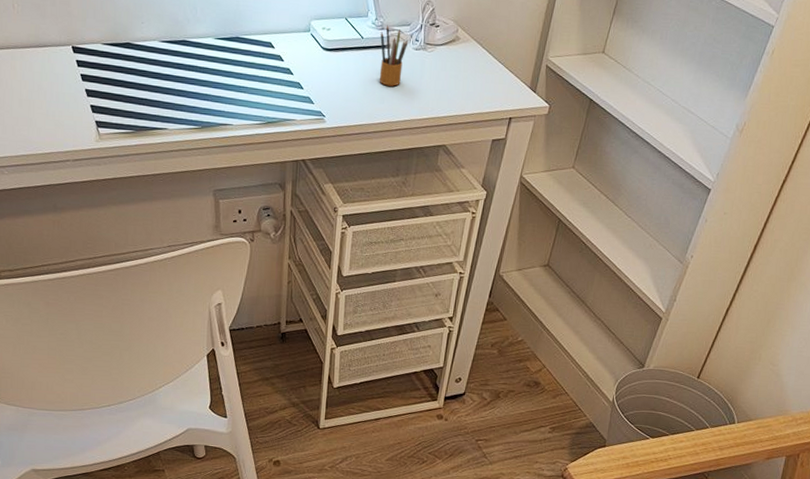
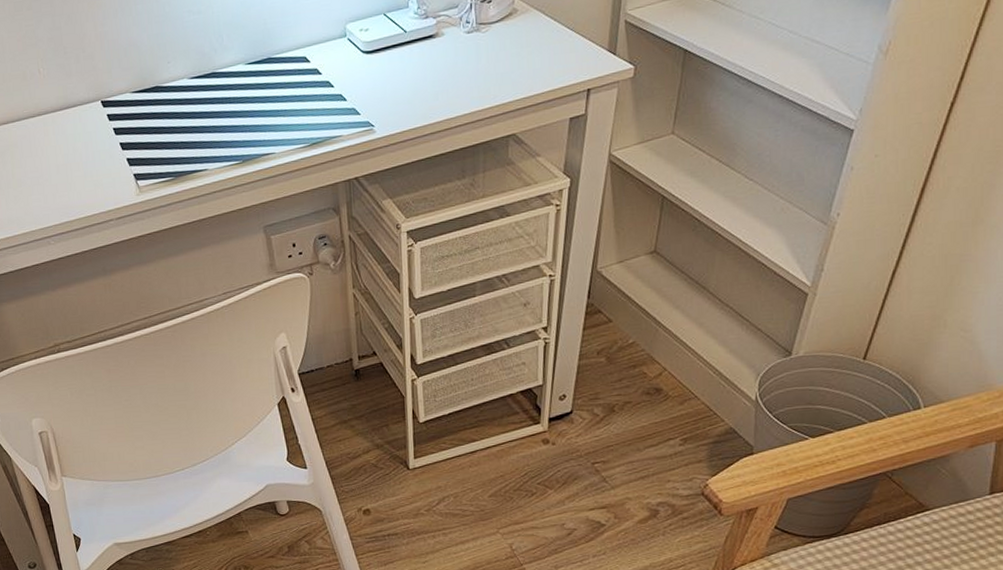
pencil box: present [379,24,409,87] -> none [425,11,459,80]

